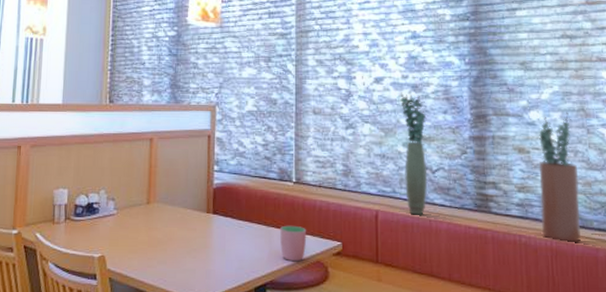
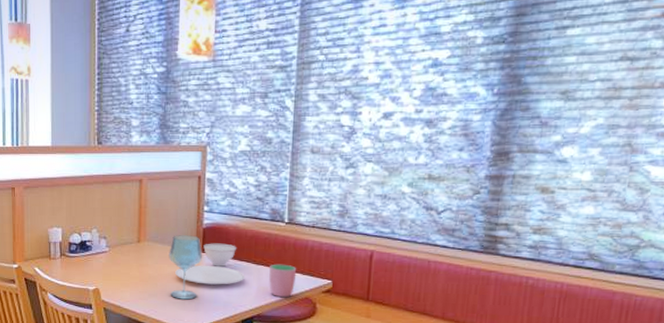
wine glass: none [179,196,214,266] -> present [169,235,203,300]
plate: none [186,227,256,249] -> present [175,265,245,285]
bowl: none [214,204,248,229] -> present [203,243,237,267]
vase: present [399,92,428,215] -> none [405,128,439,256]
vase: present [538,112,581,243] -> none [553,147,614,286]

